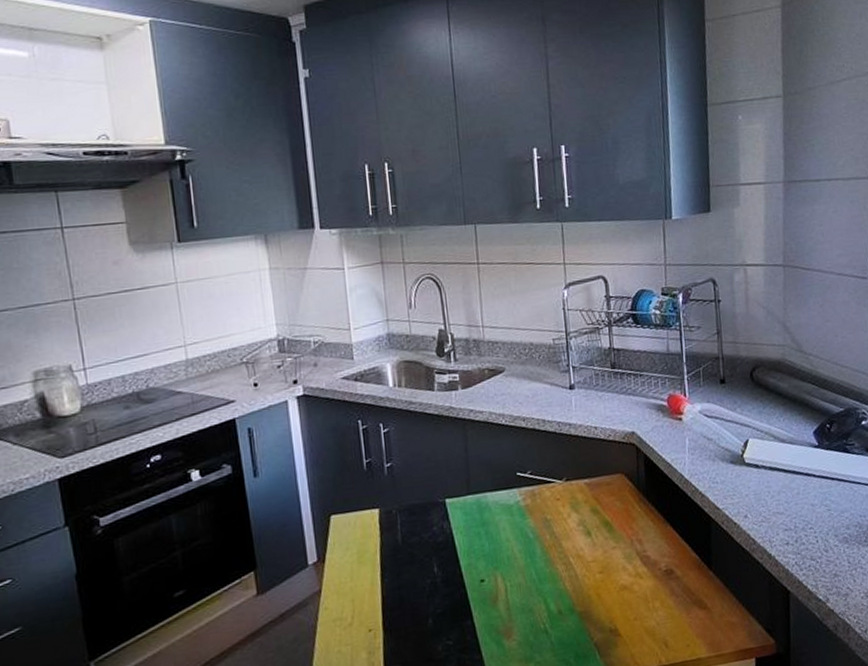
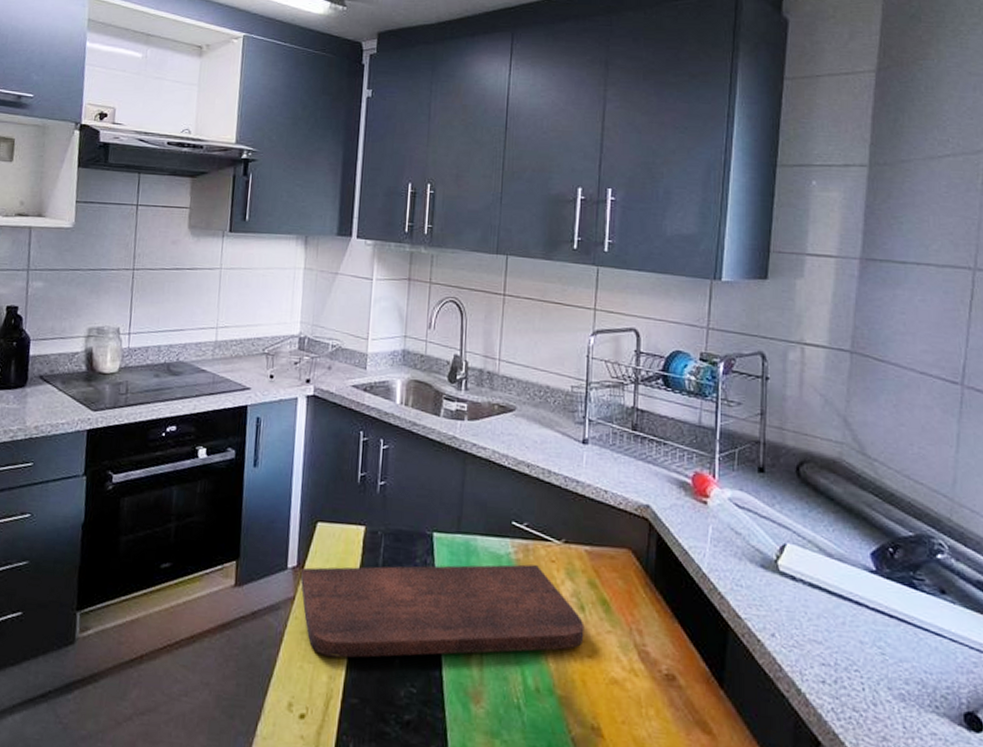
cutting board: none [322,506,594,636] -> present [300,564,585,658]

